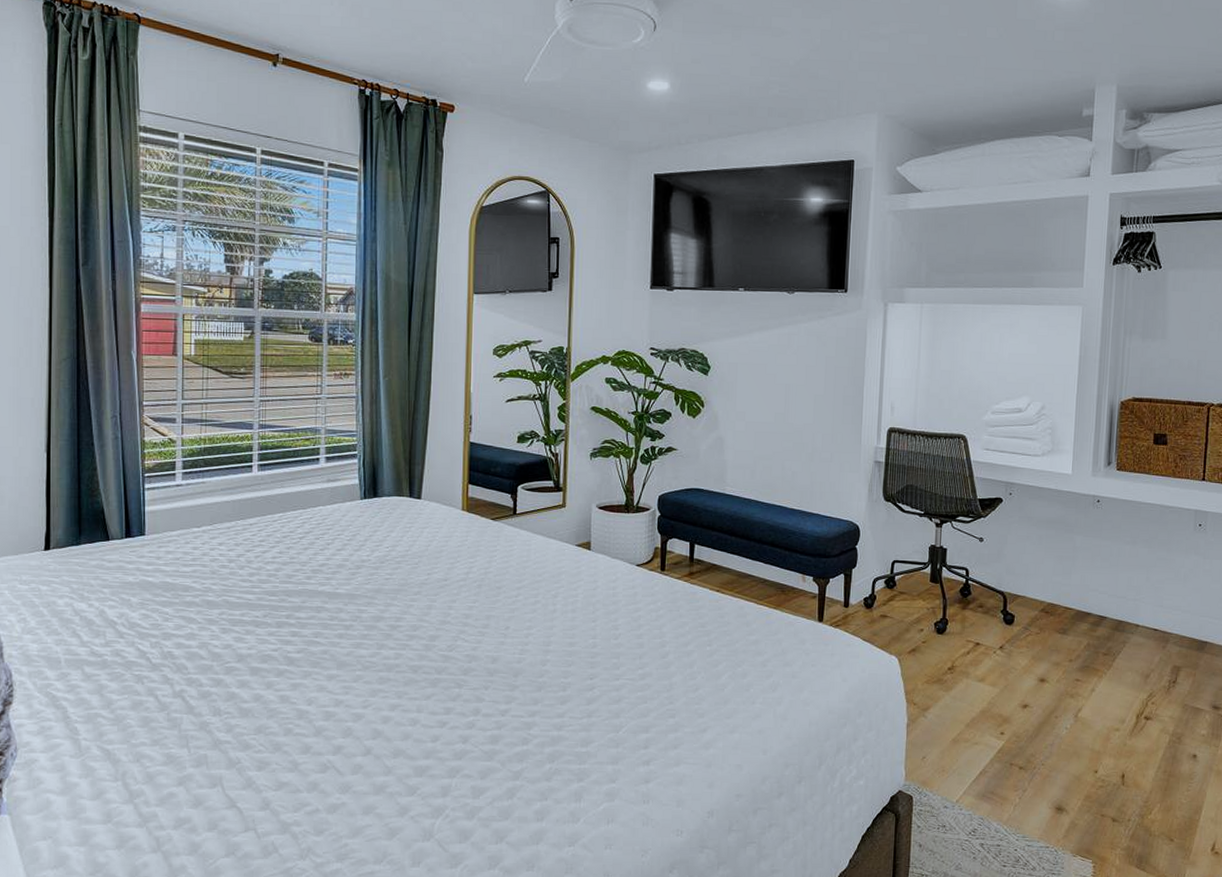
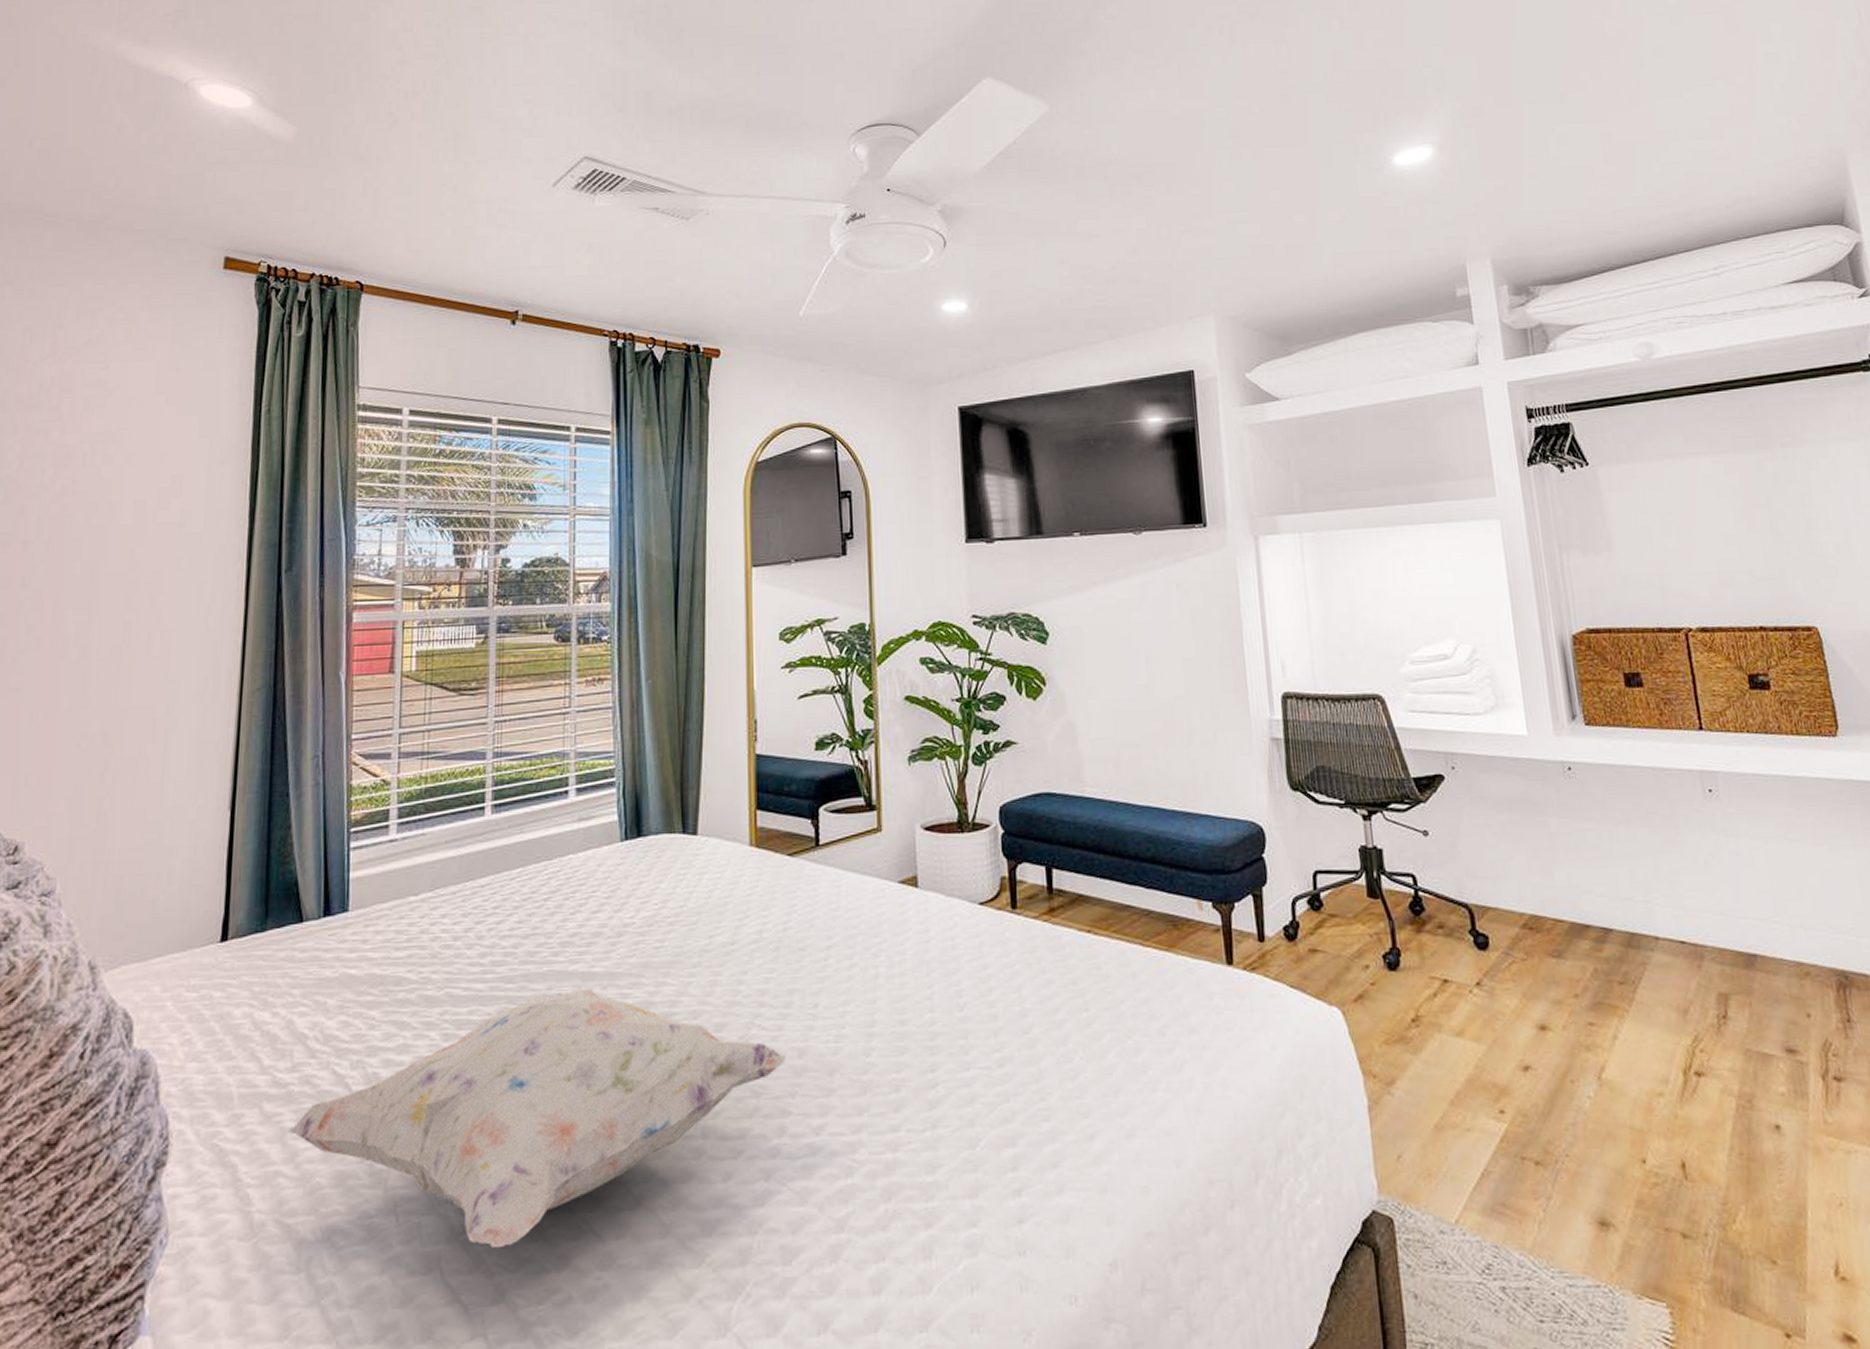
decorative pillow: none [104,604,483,775] -> present [287,988,786,1249]

